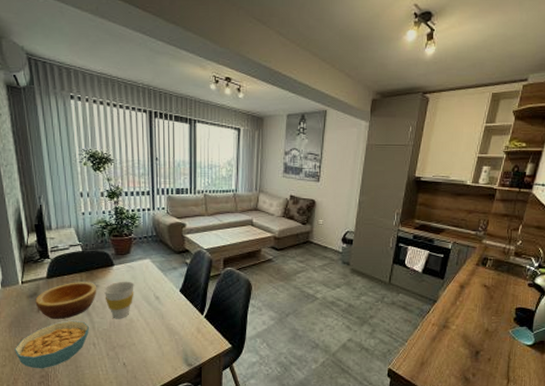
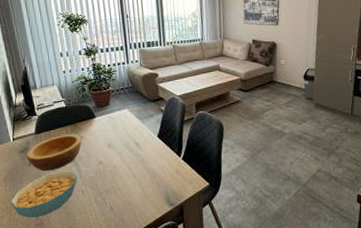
cup: present [103,281,134,319] -> none [87,131,116,167]

